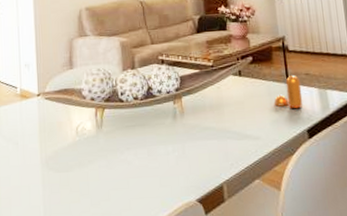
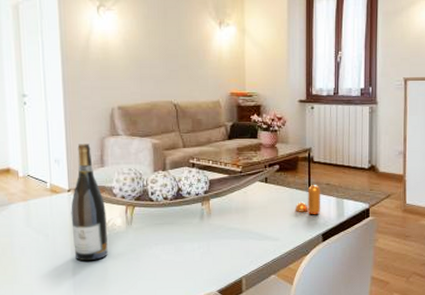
wine bottle: none [40,46,78,171] -> present [71,144,108,261]

